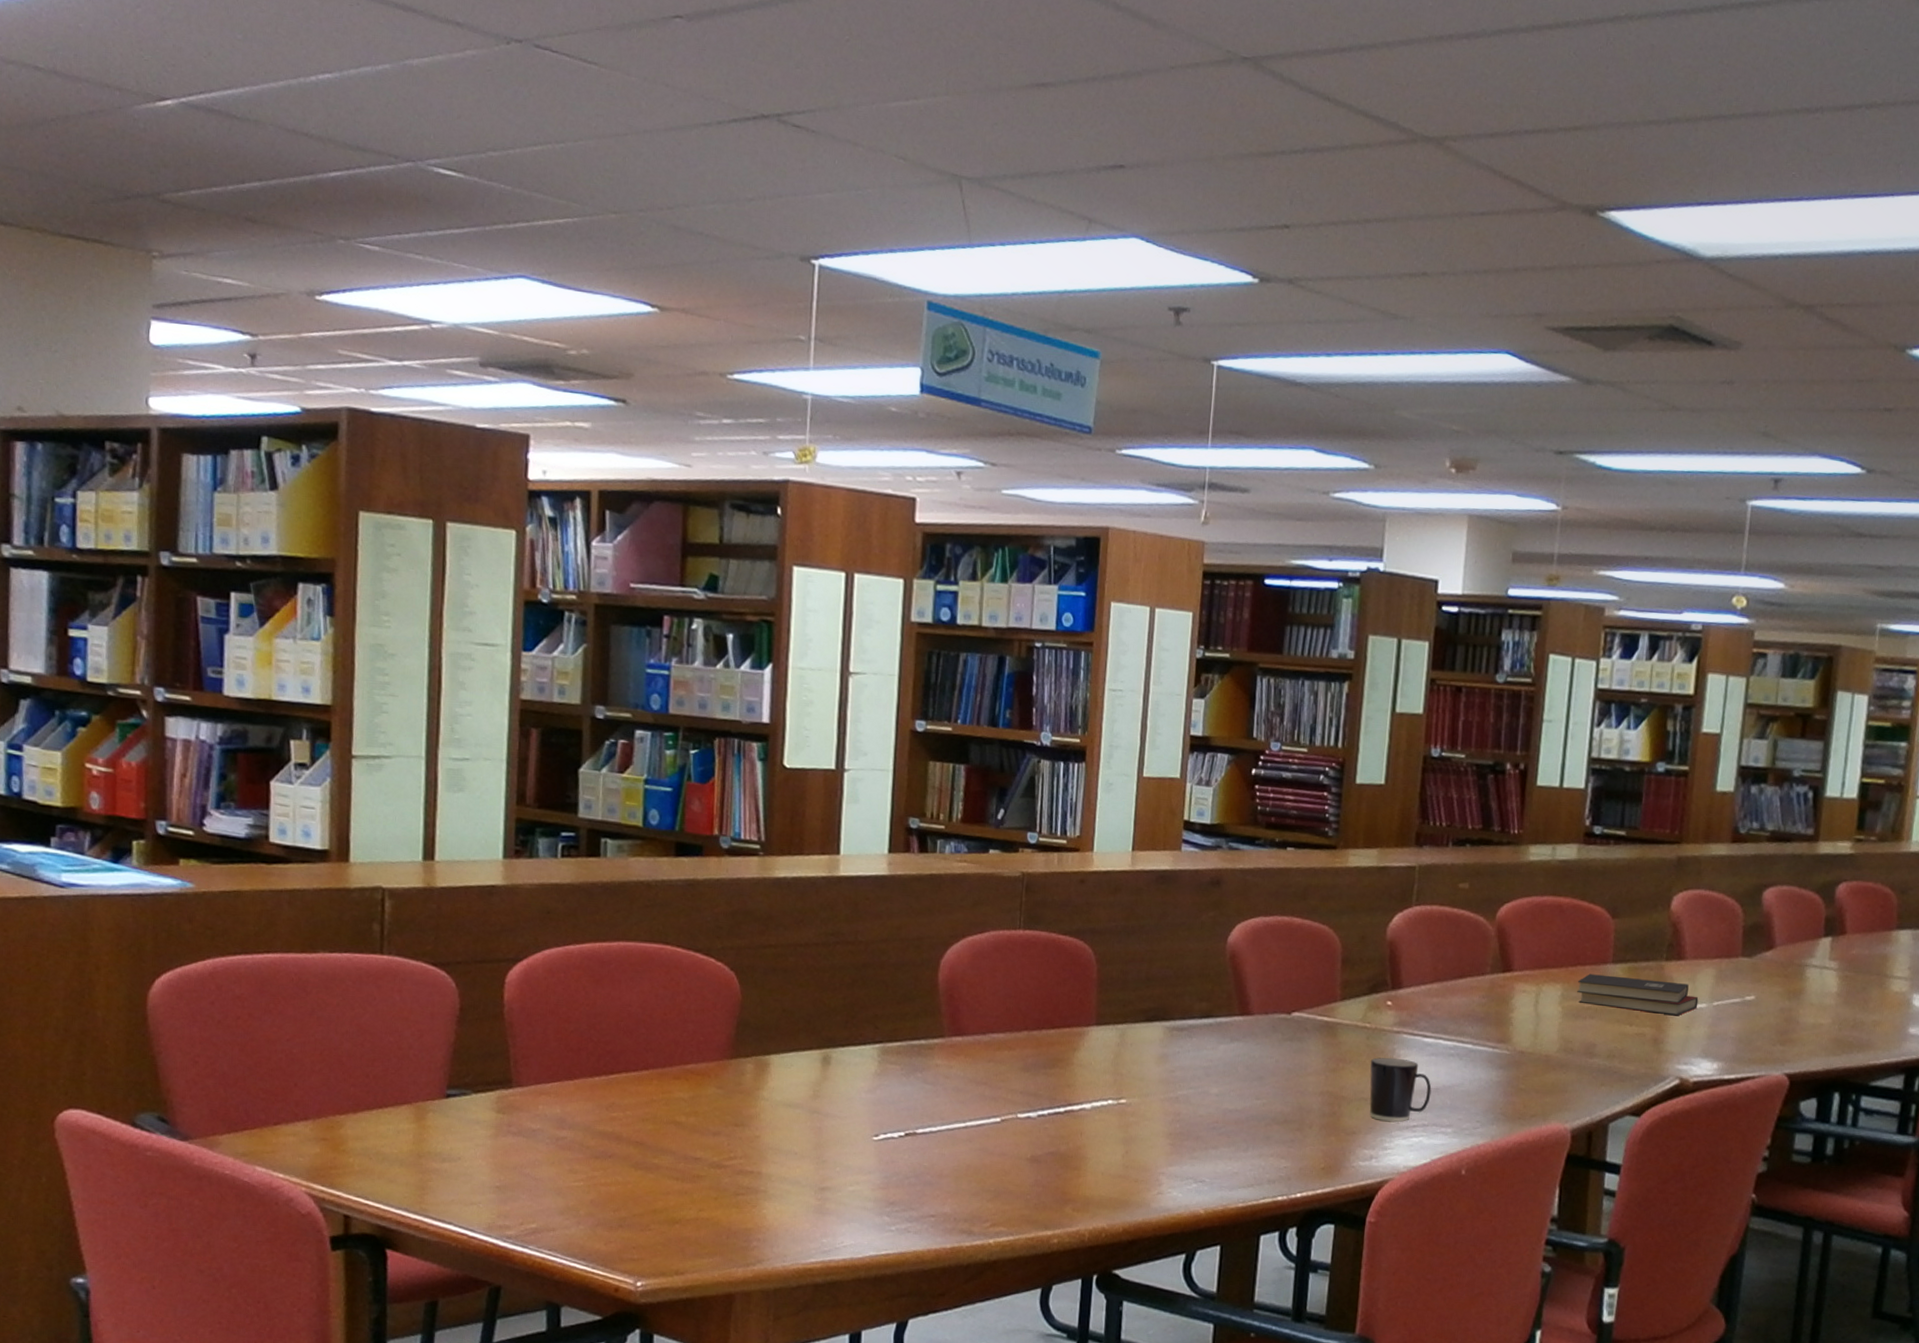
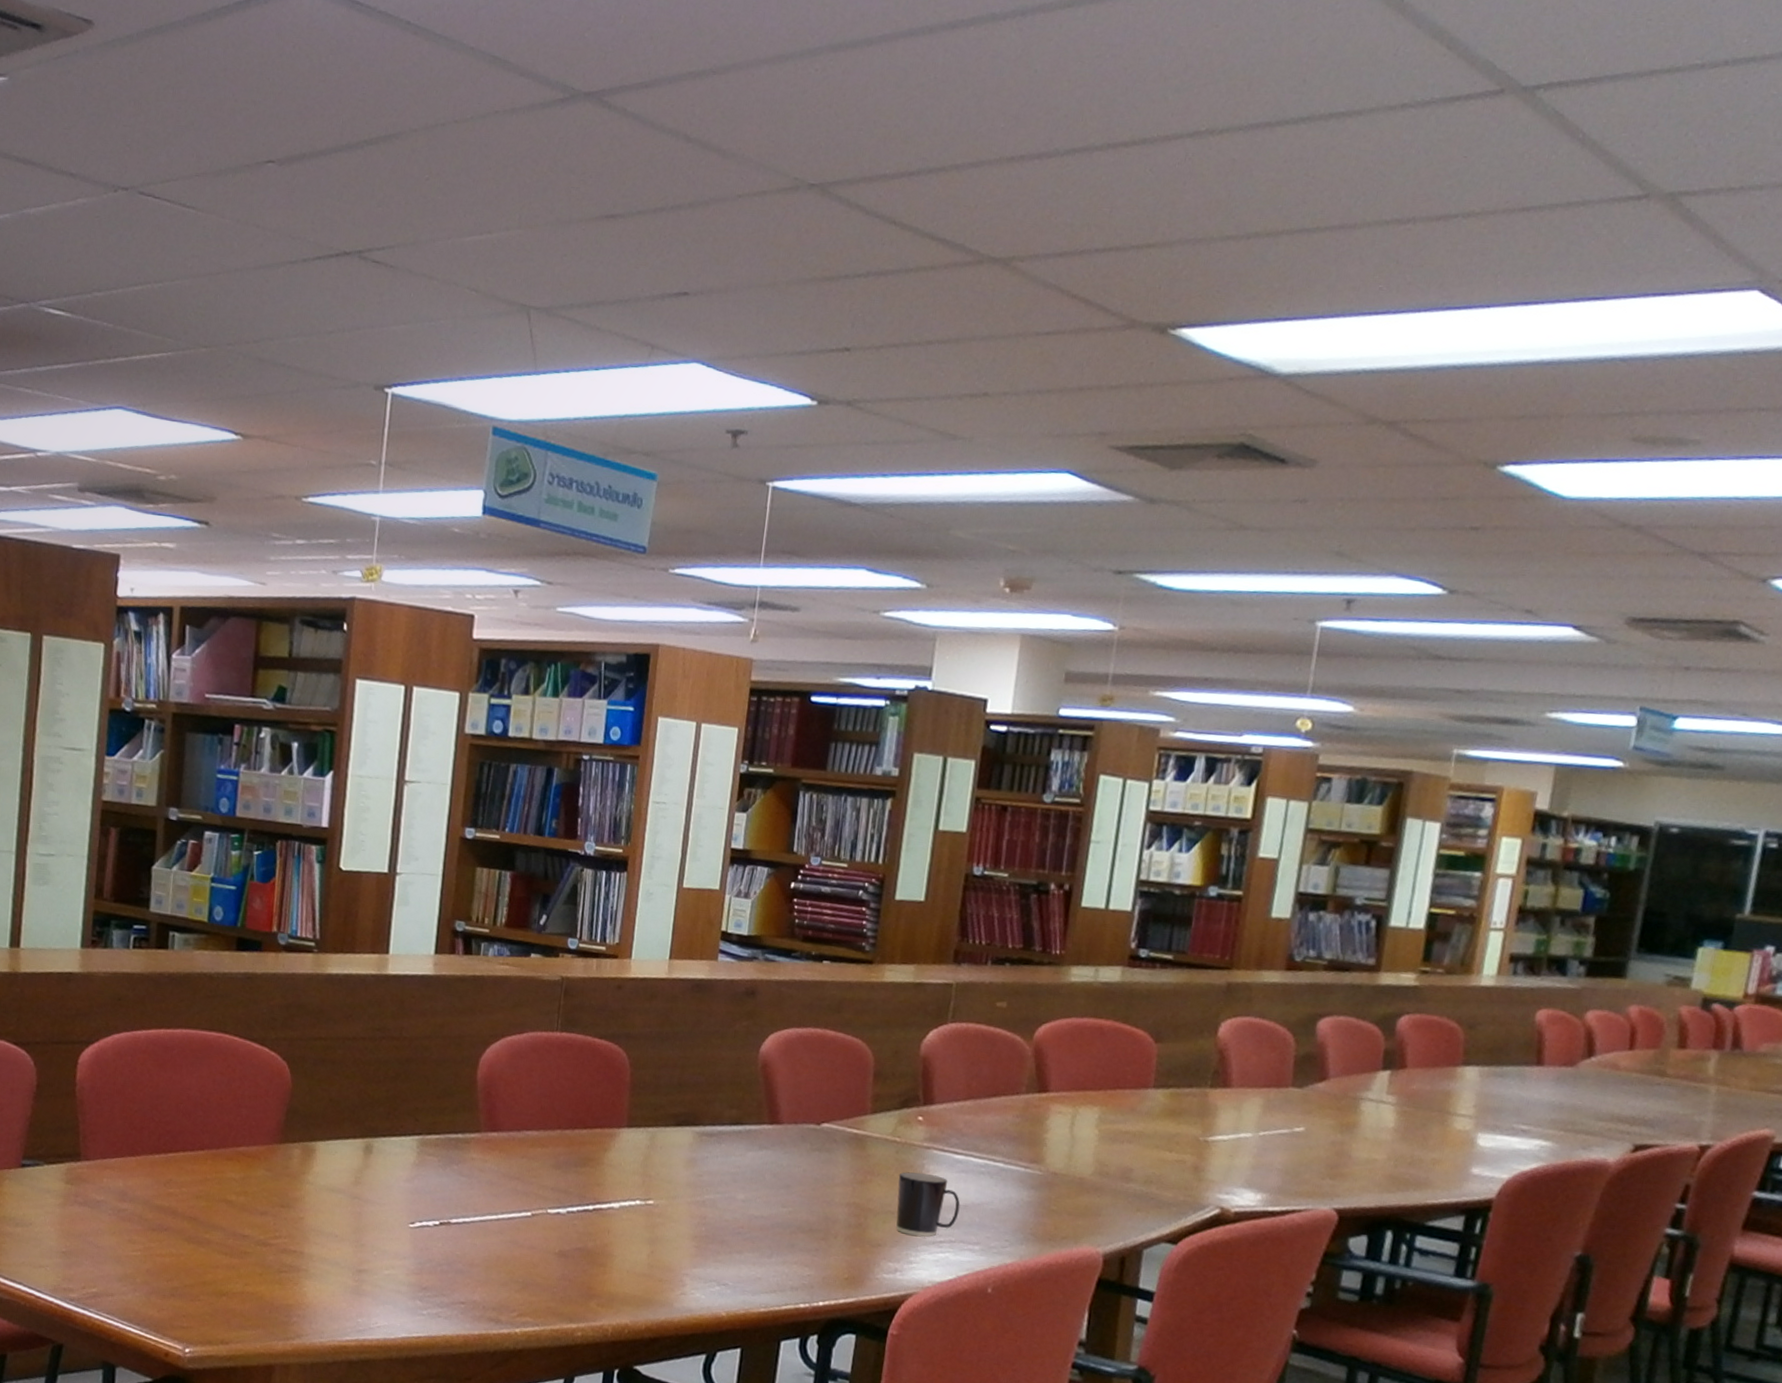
hardback book: present [1576,974,1699,1016] -> none [1114,1097,1244,1145]

